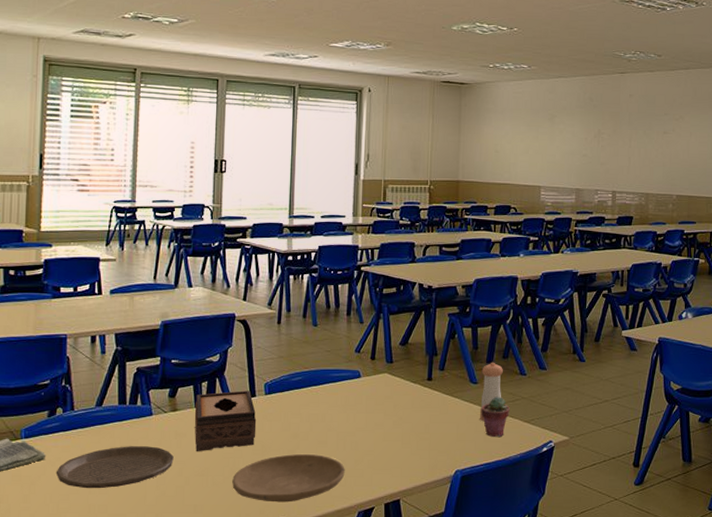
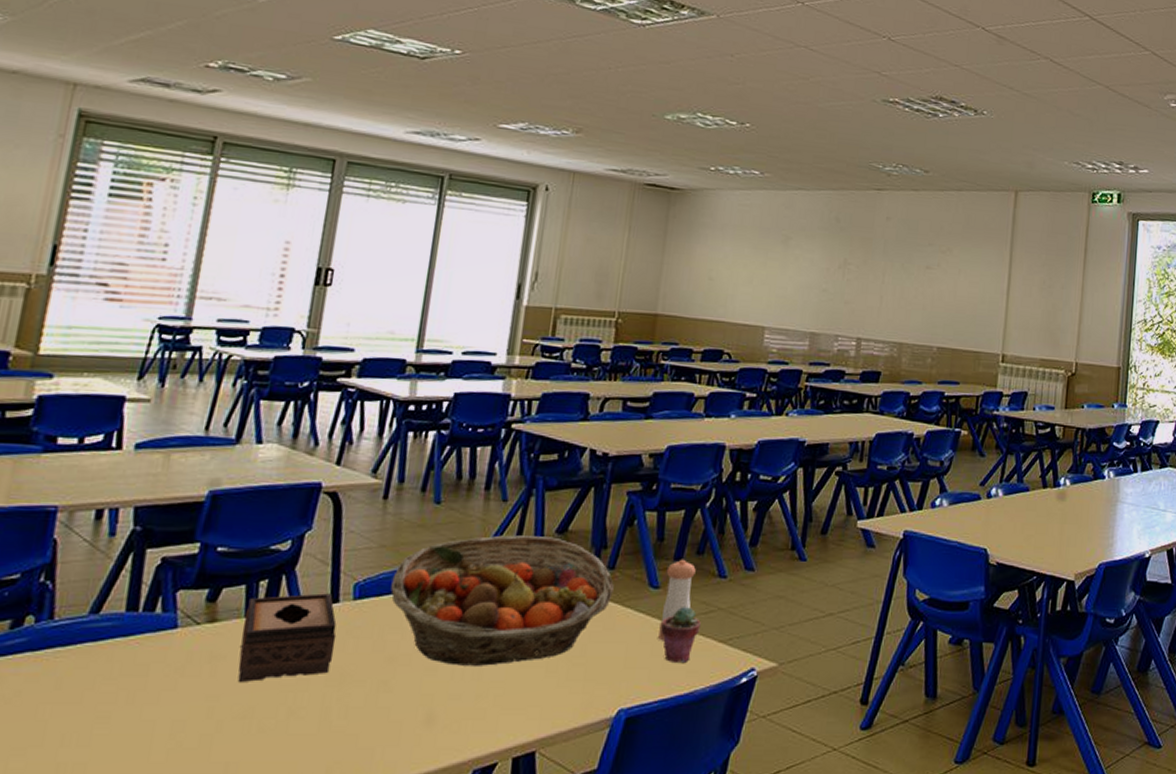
plate: present [56,446,174,489] -> none [9,674,203,739]
plate: present [232,454,345,503] -> none [288,686,460,757]
fruit basket: none [289,347,445,440] -> present [390,535,614,666]

